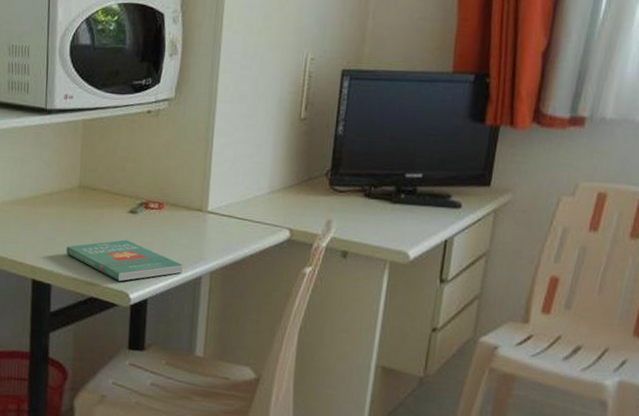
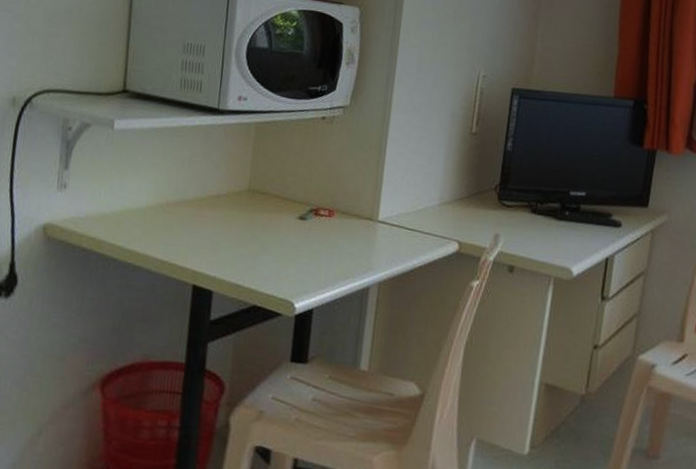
book: present [66,240,183,281] -> none [231,246,351,290]

